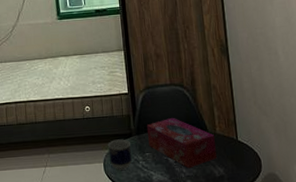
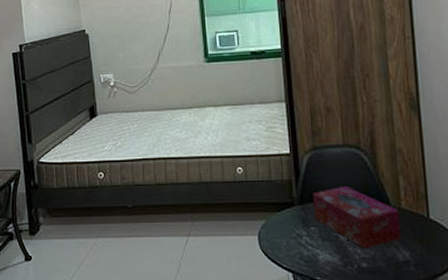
cup: present [107,139,132,170] -> none [263,208,293,246]

